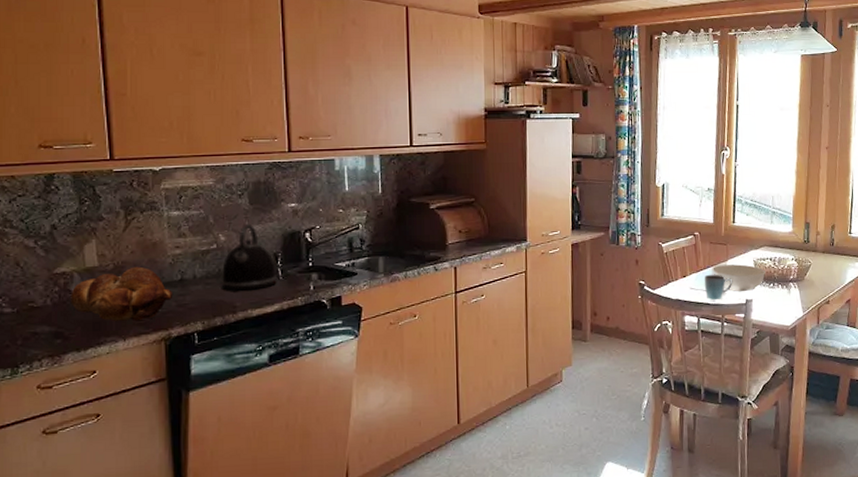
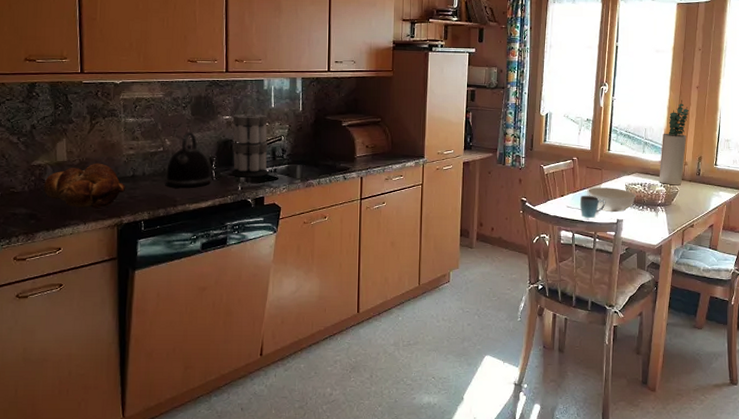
spice rack: none [299,190,345,275] -> present [232,106,269,178]
vase: none [789,162,819,258] -> present [659,99,689,186]

